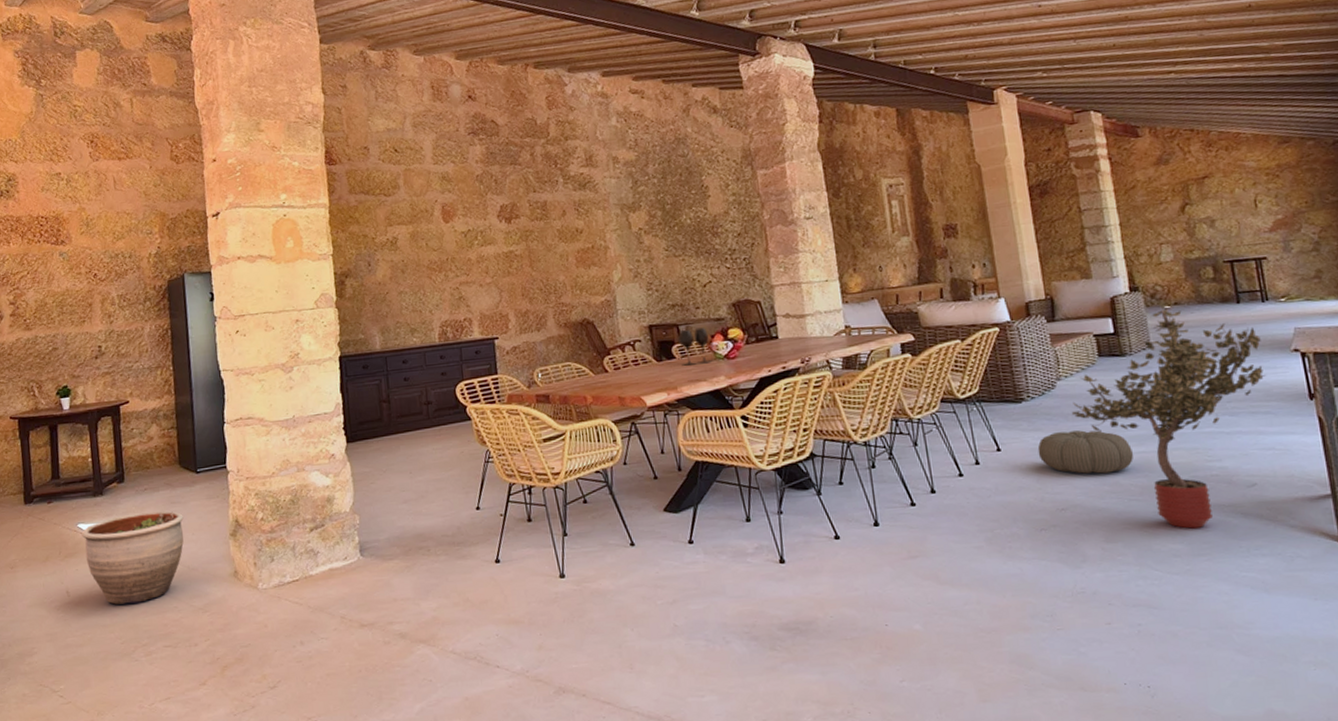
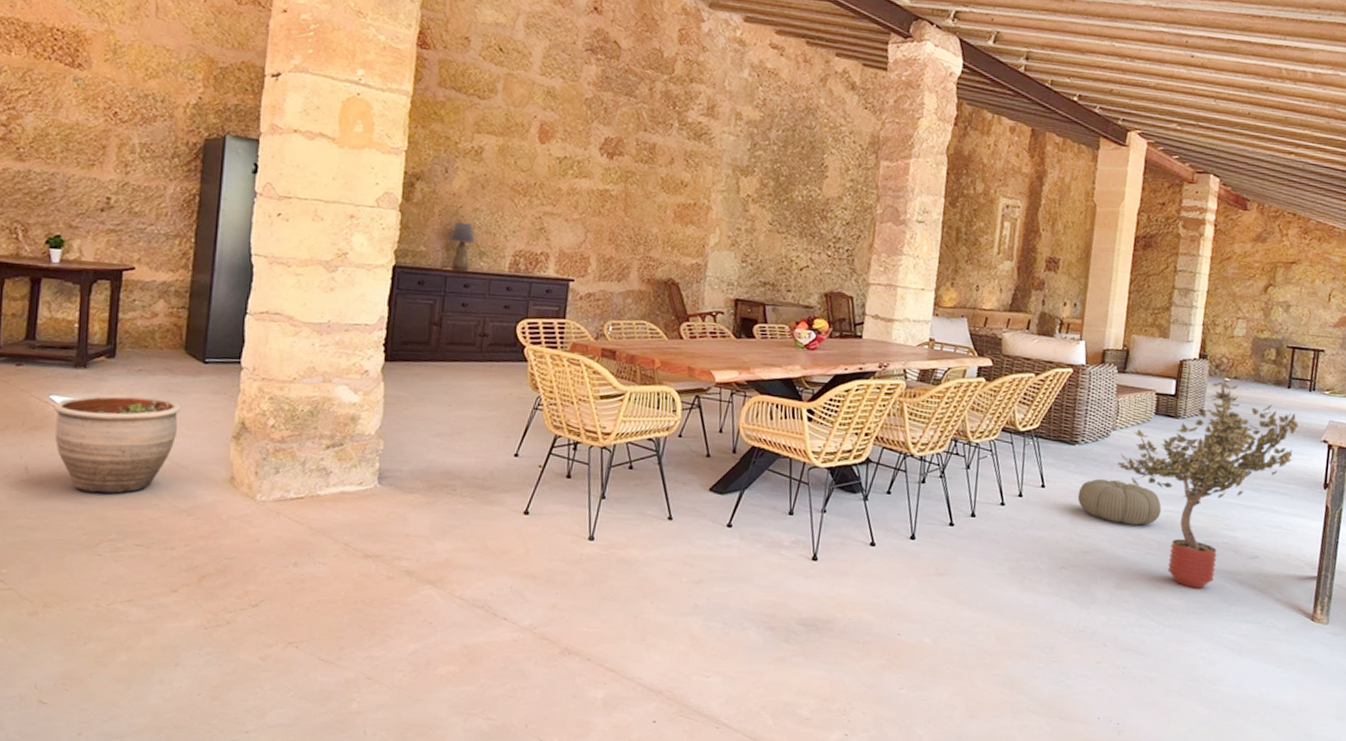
table lamp: none [383,305,405,351] -> present [450,221,475,273]
wine glass: present [678,327,713,366] -> none [760,310,794,350]

